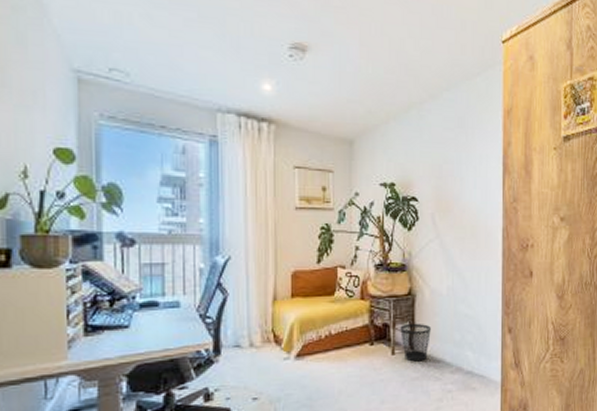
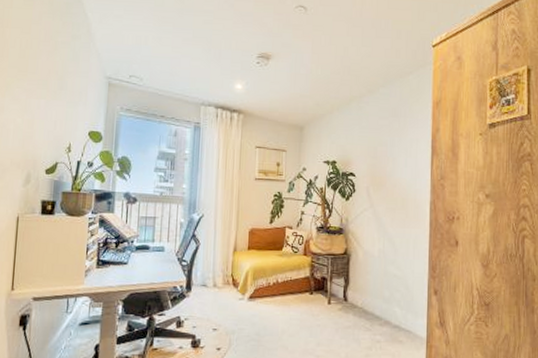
wastebasket: present [400,323,431,362] -> none [336,278,363,313]

